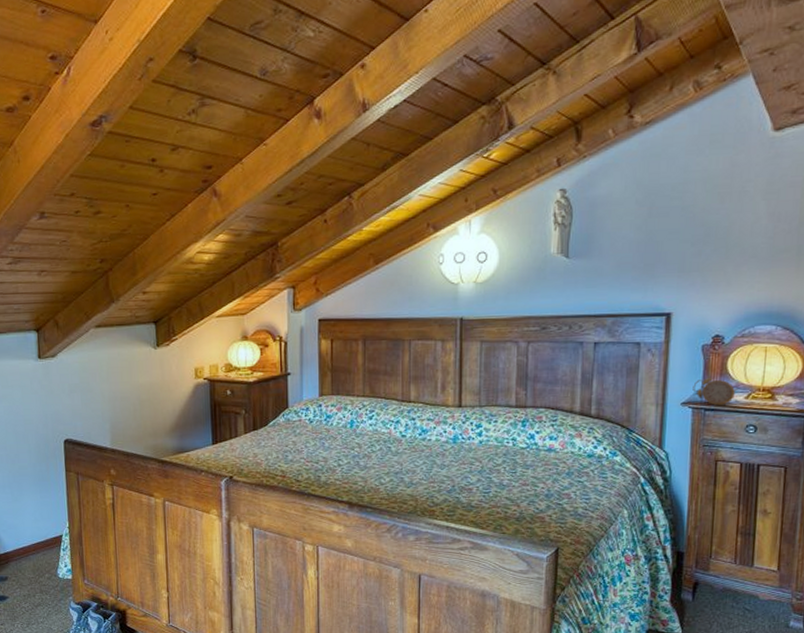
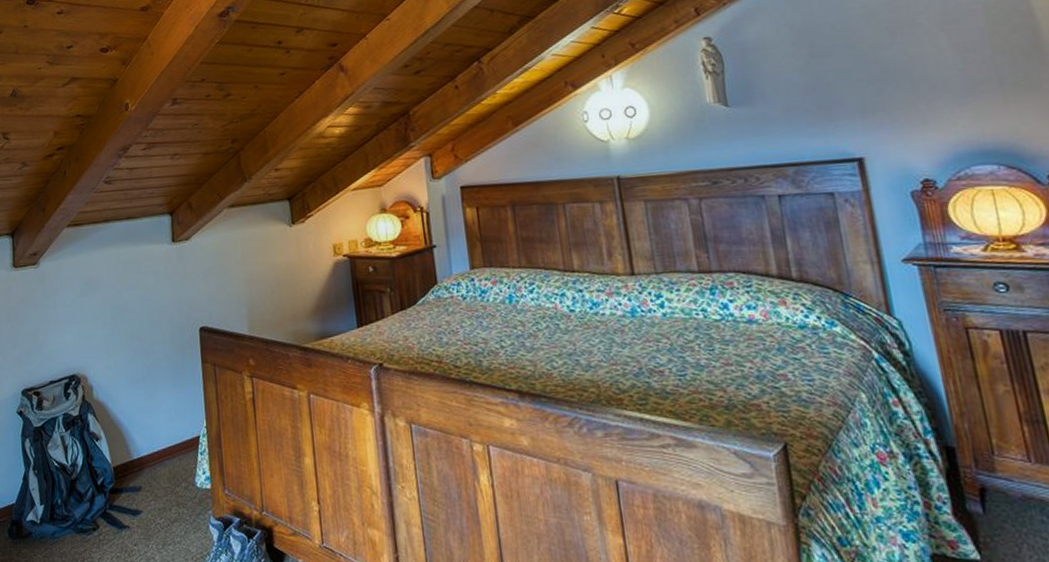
alarm clock: present [693,377,738,406] -> none [911,227,971,261]

